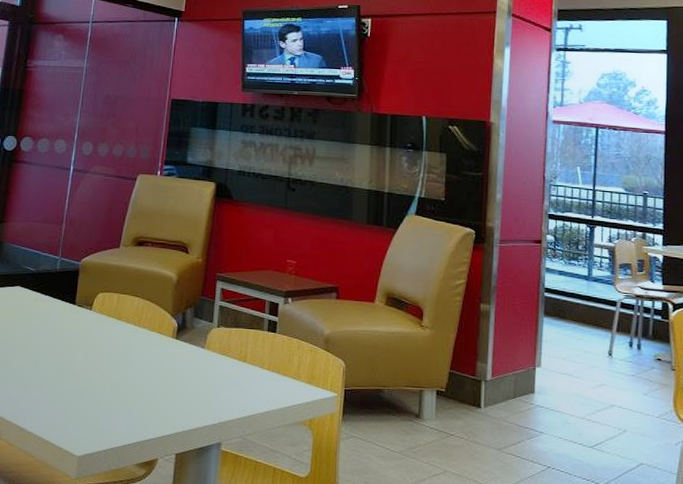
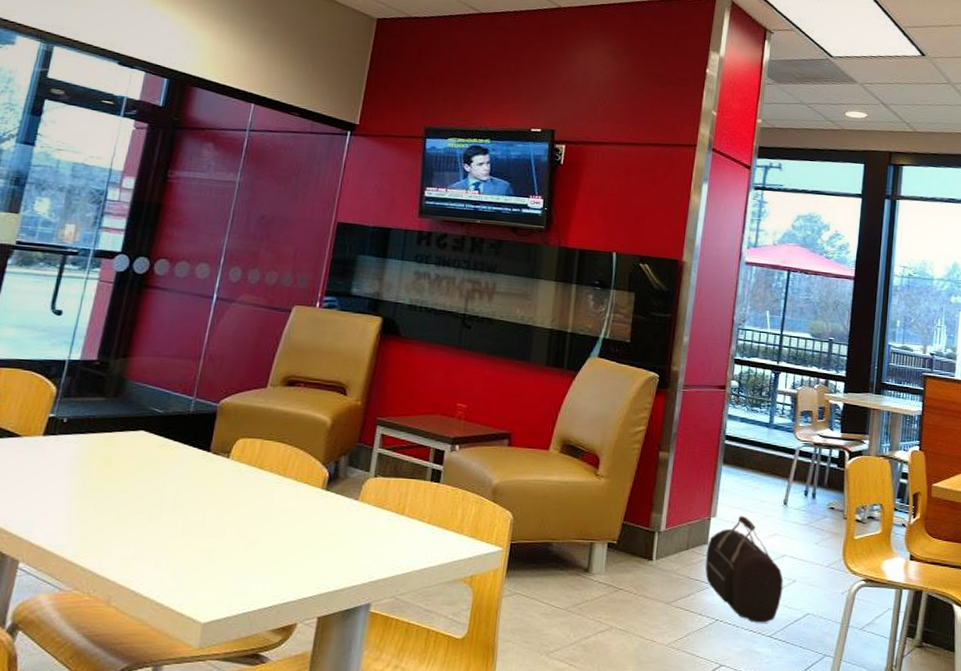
duffel bag: none [533,366,614,470] -> present [705,516,784,622]

